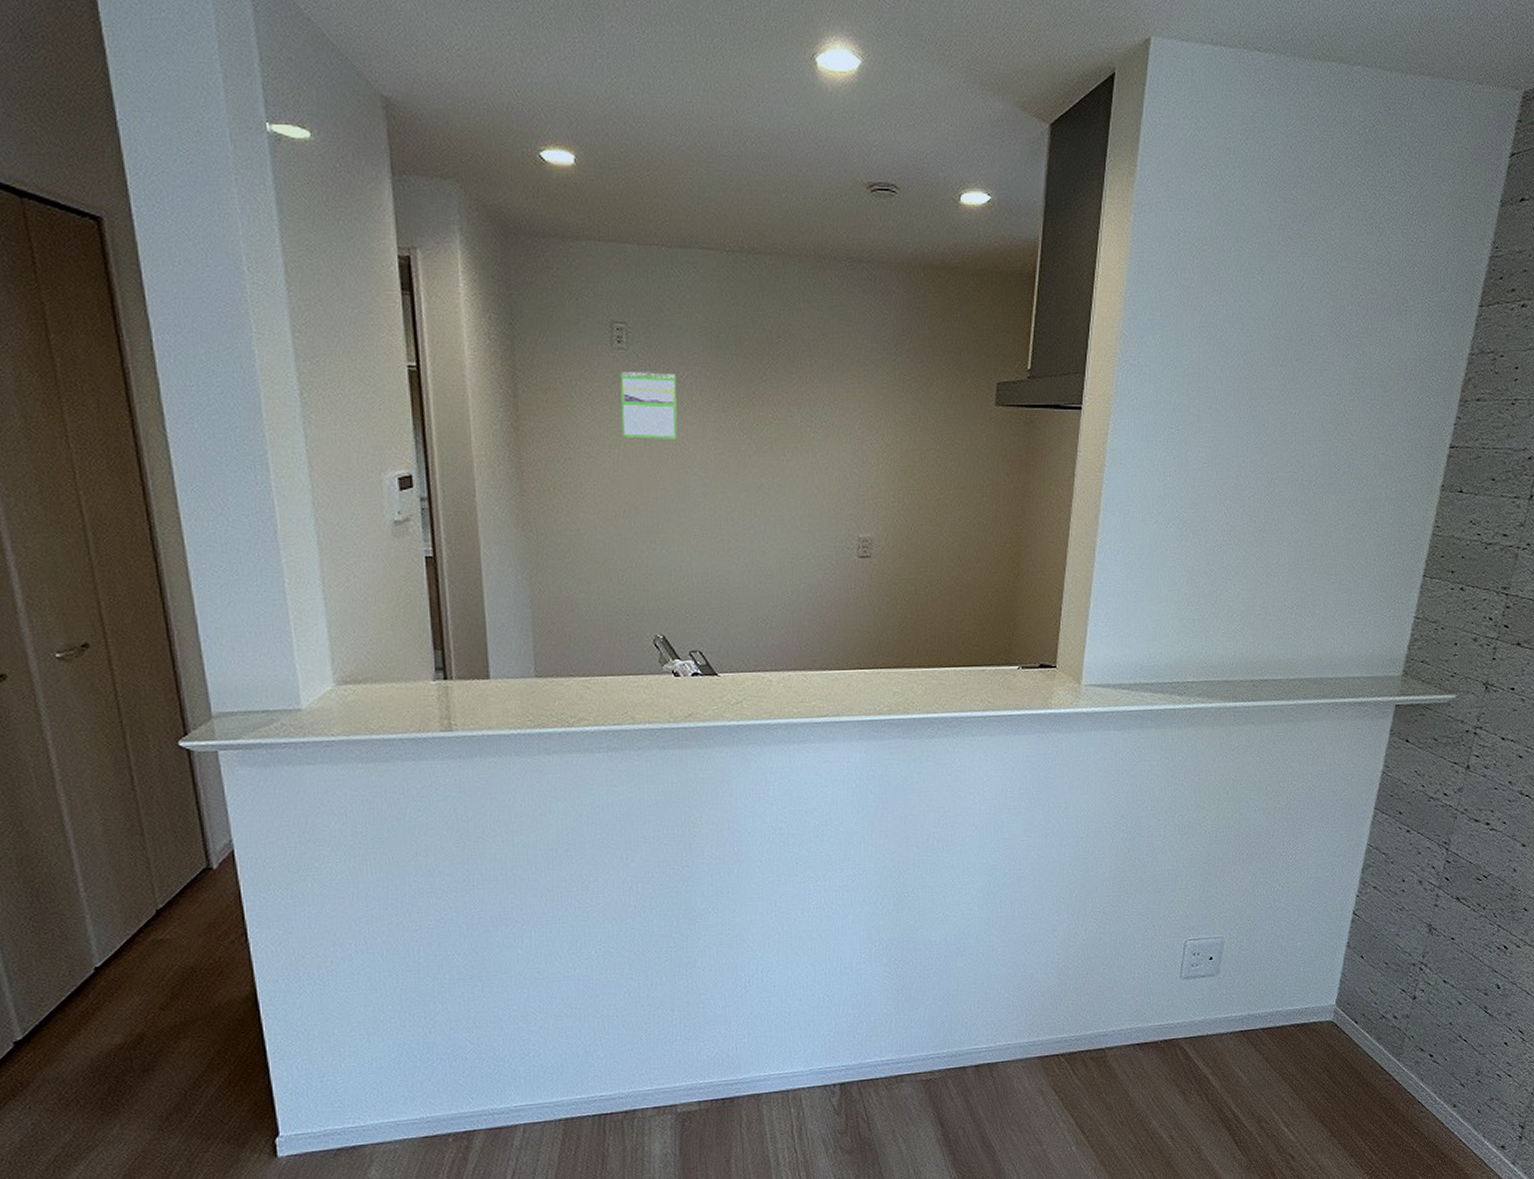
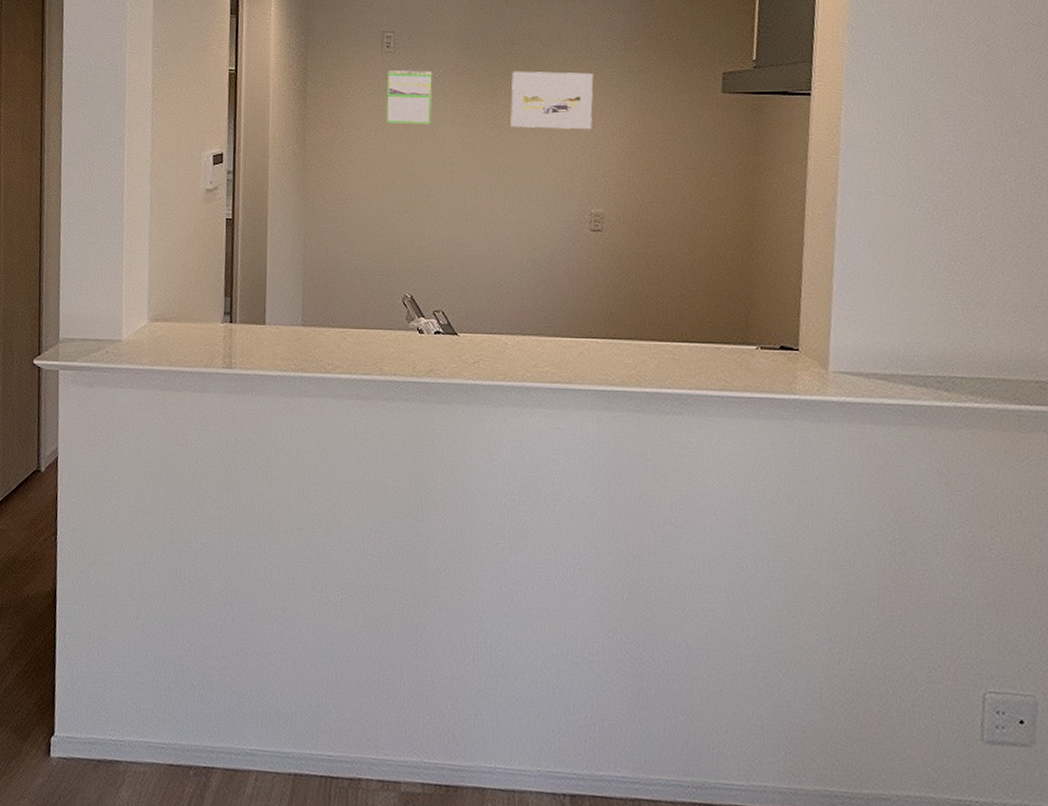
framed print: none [770,376,862,445] -> present [511,71,594,129]

